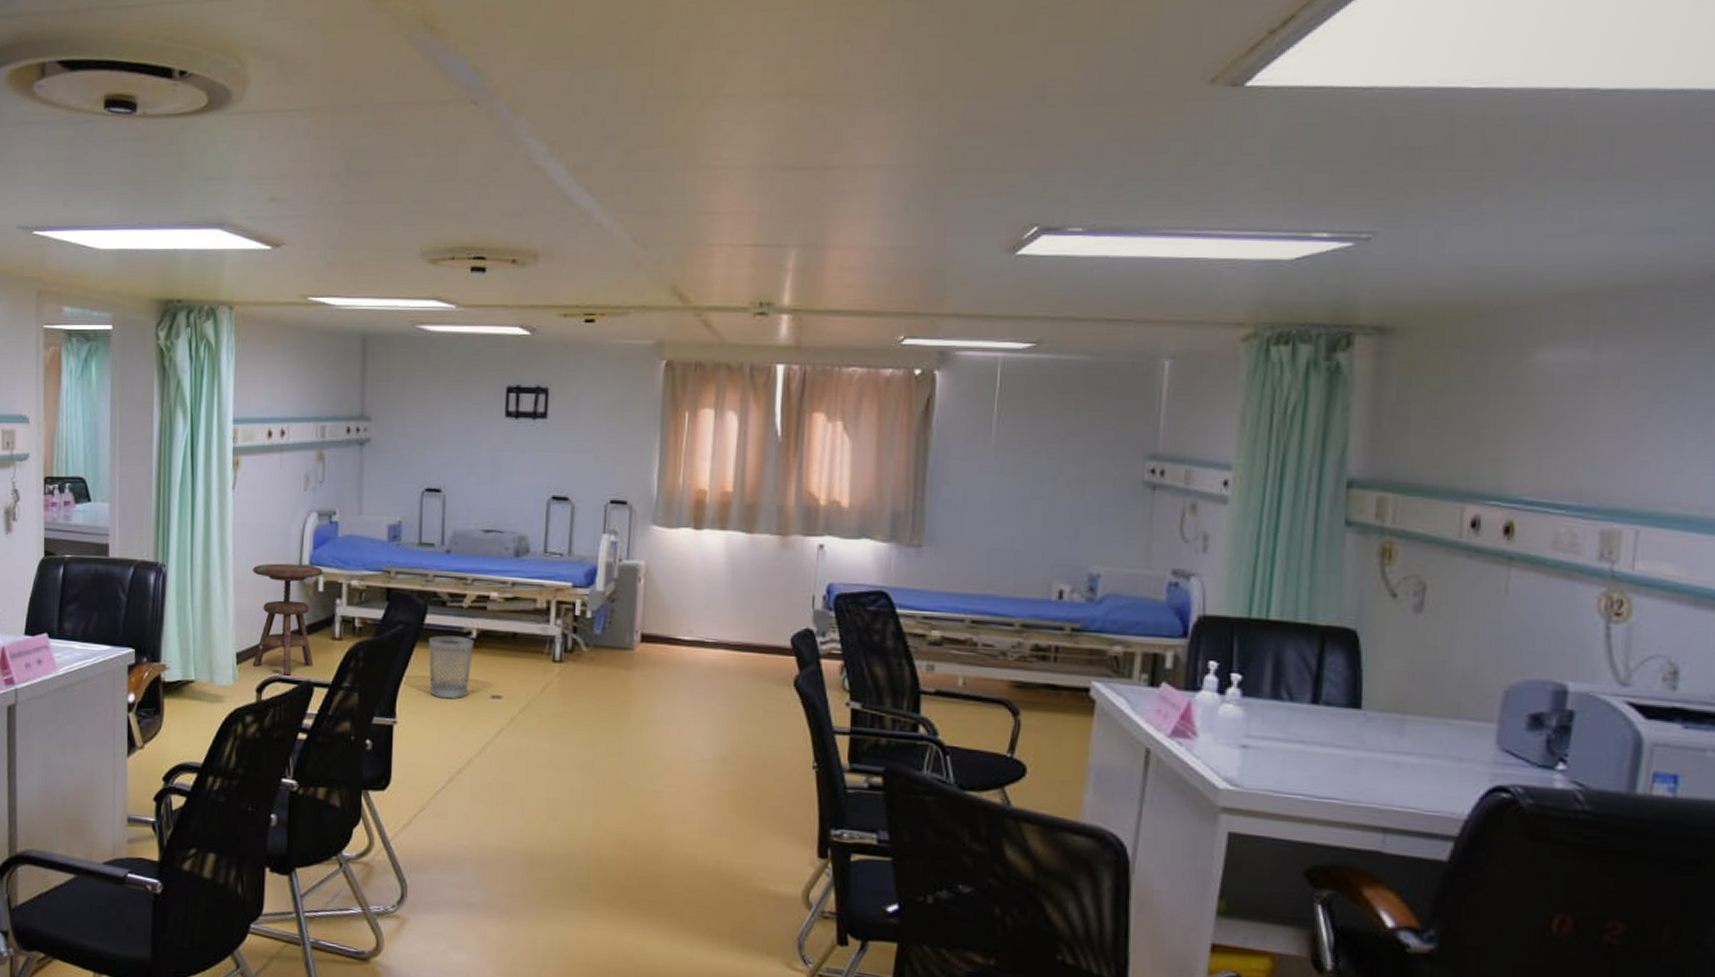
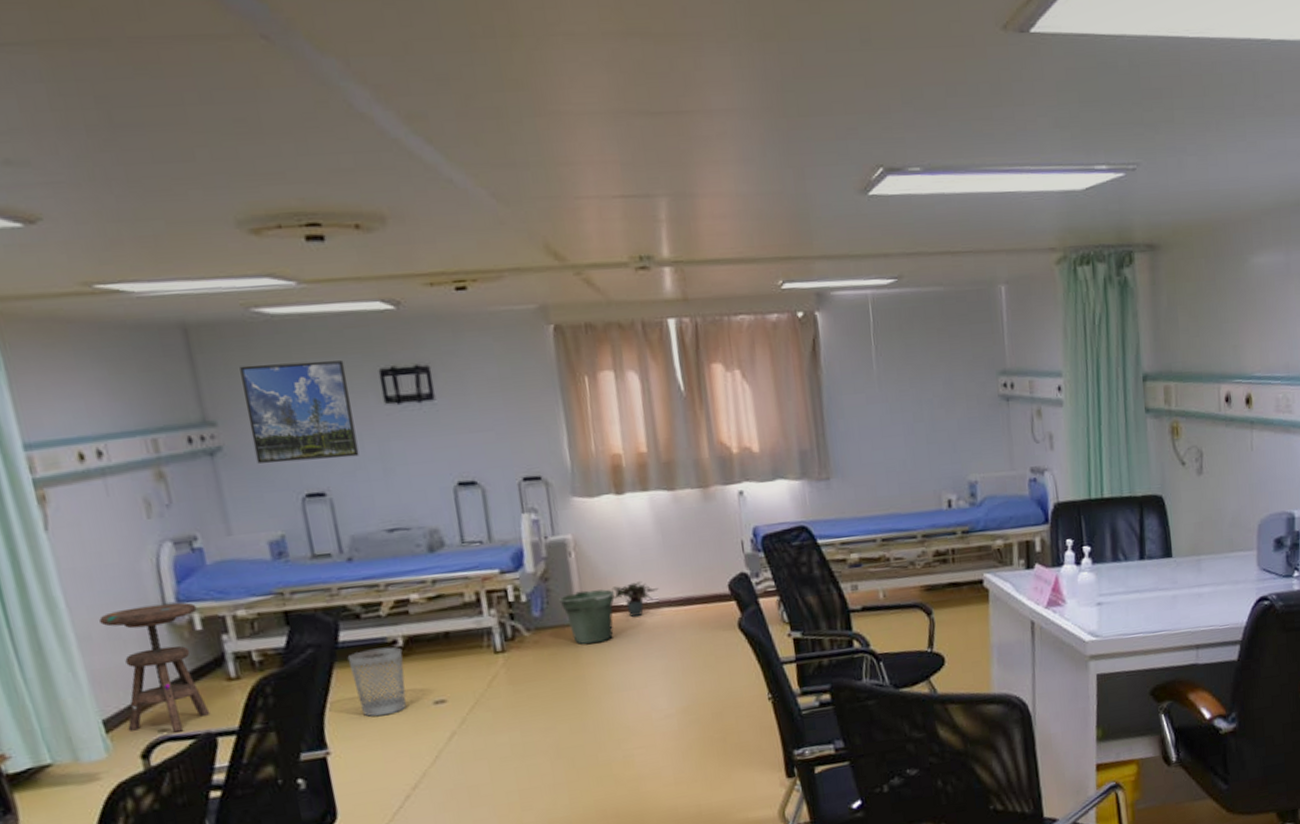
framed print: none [394,373,479,461] -> present [239,360,360,464]
flower pot: none [621,617,676,672] -> present [559,589,615,645]
potted plant: none [672,618,719,654] -> present [612,581,659,618]

